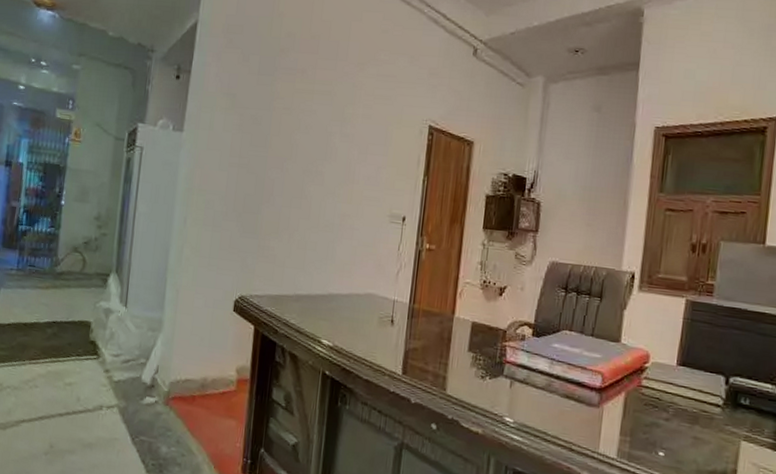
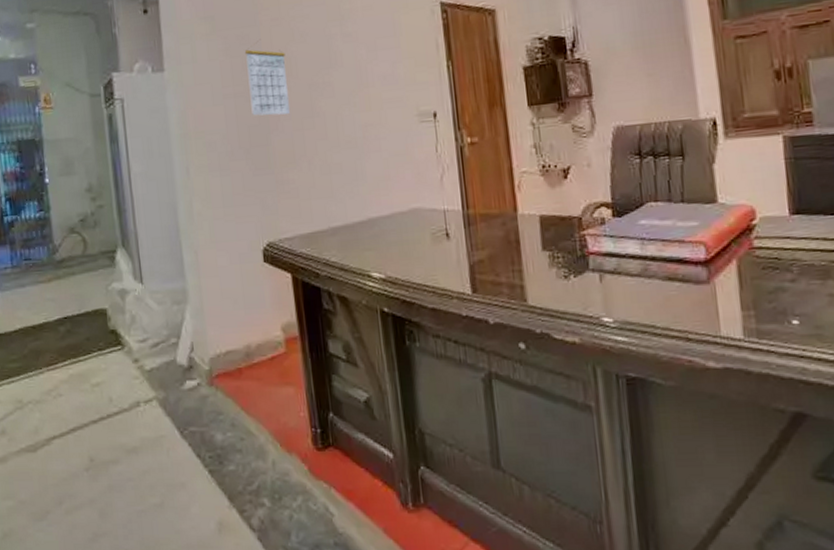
calendar: none [250,122,289,191] -> present [244,39,290,116]

